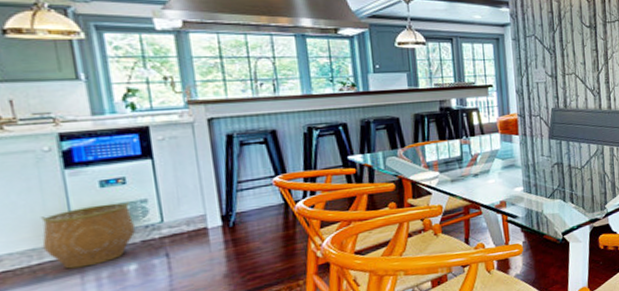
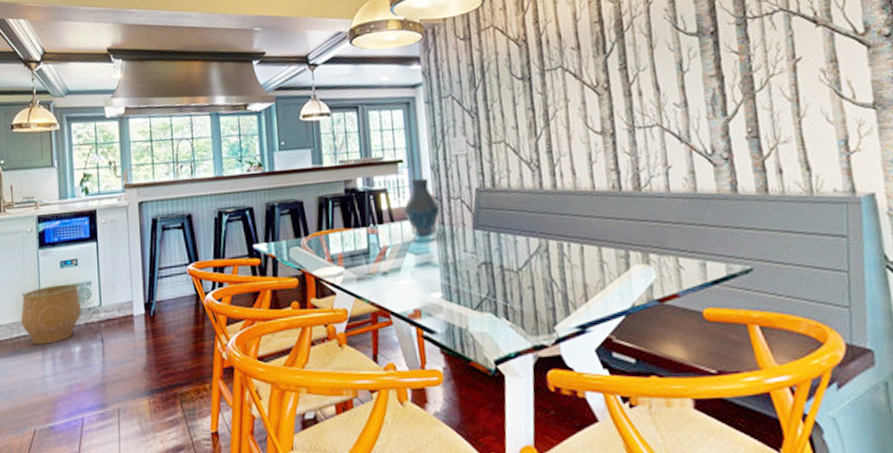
vase: none [494,100,522,151] -> present [405,178,439,244]

